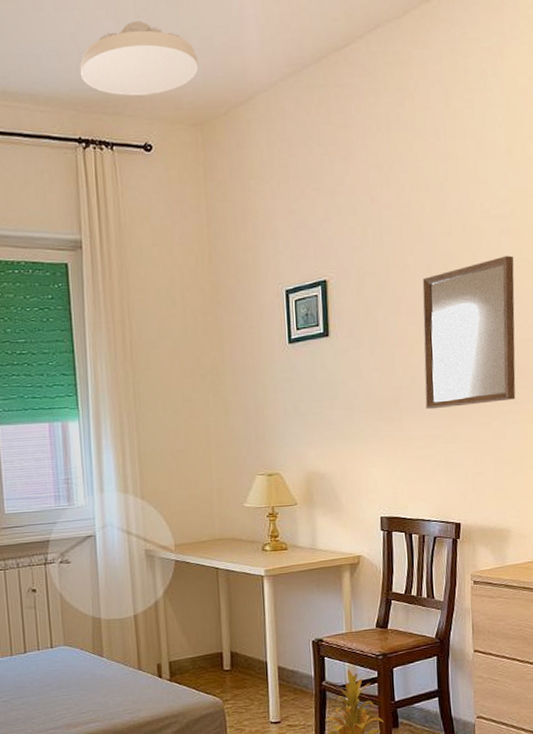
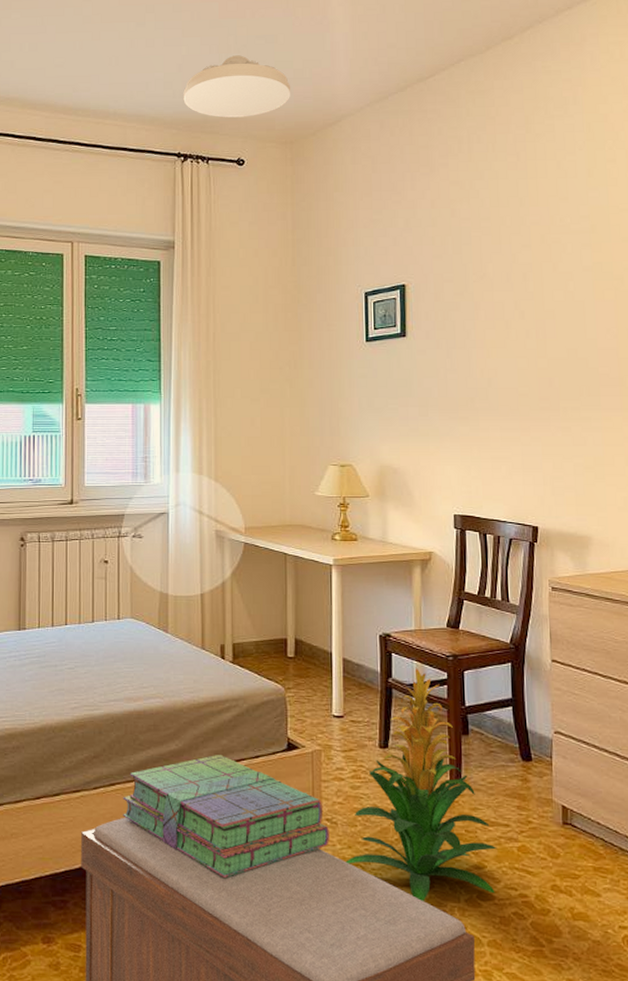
home mirror: present [422,255,516,410] -> none [501,268,597,412]

